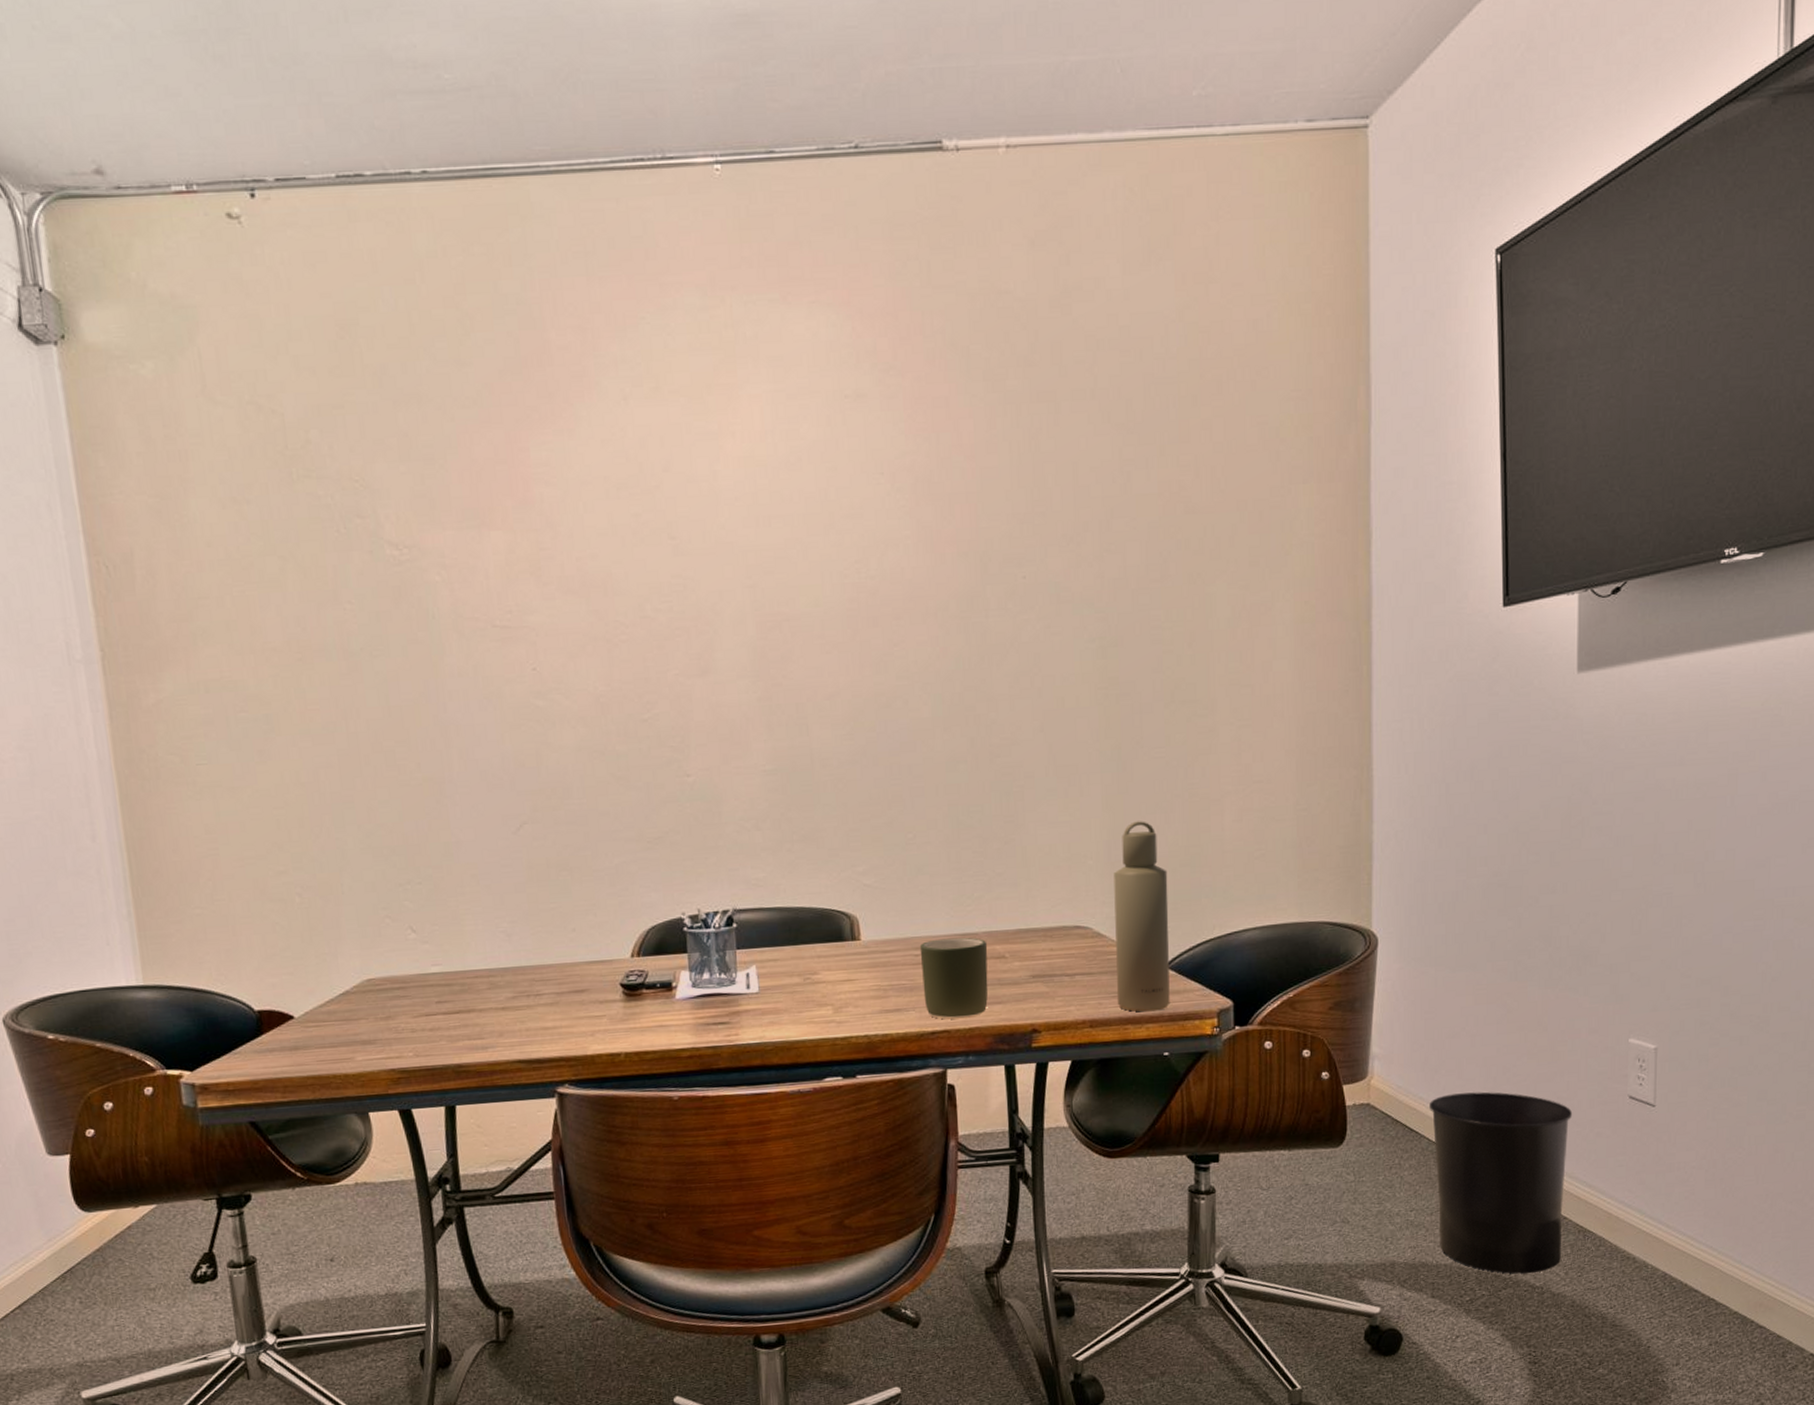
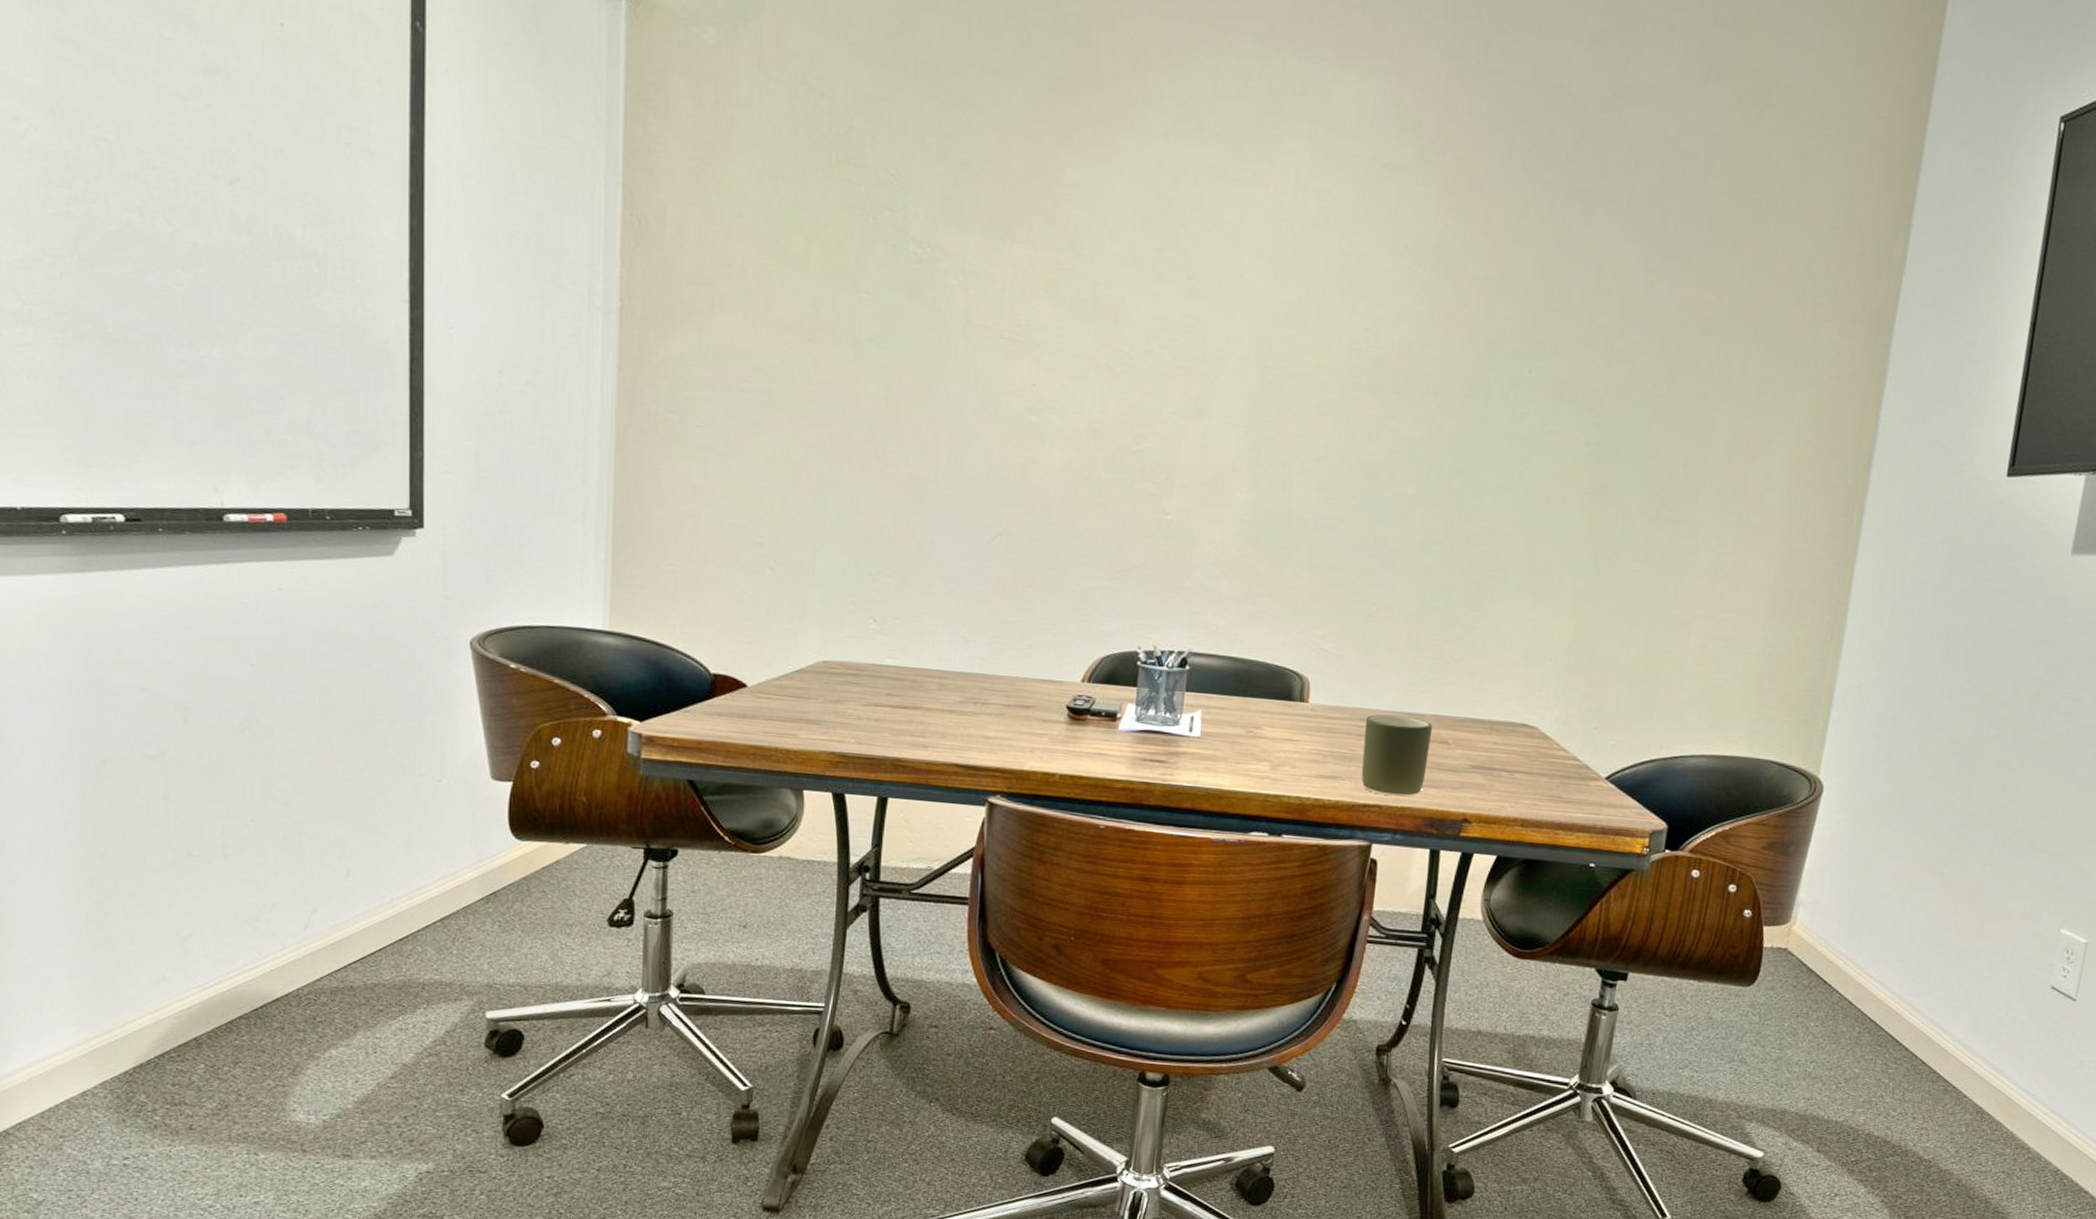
bottle: present [1113,821,1170,1012] -> none [1551,630,1624,822]
waste bin: present [1430,1092,1573,1274] -> none [1834,953,1991,1146]

